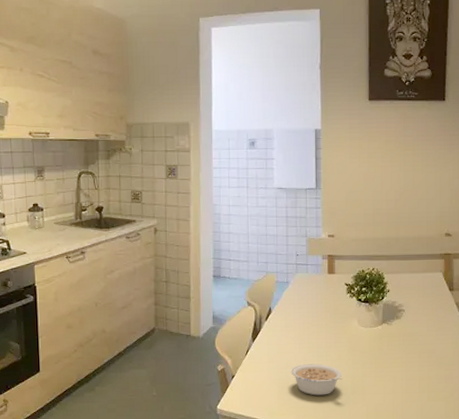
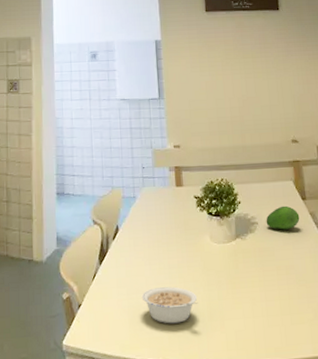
fruit: none [412,295,446,318] -> present [266,205,300,230]

